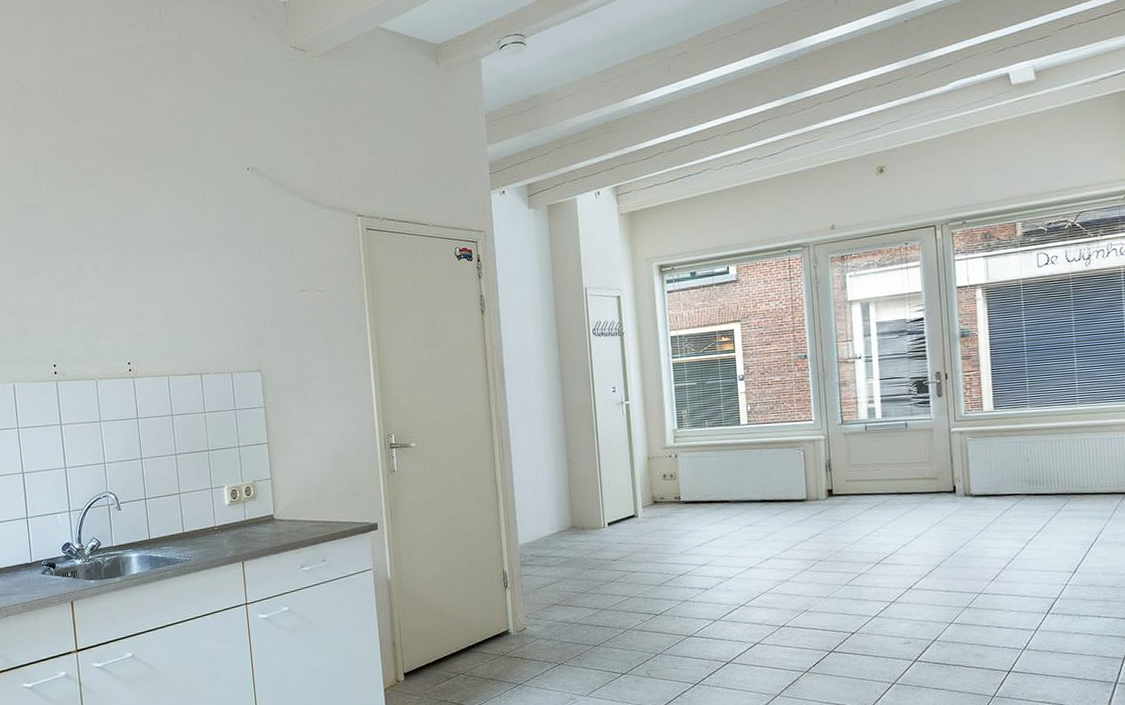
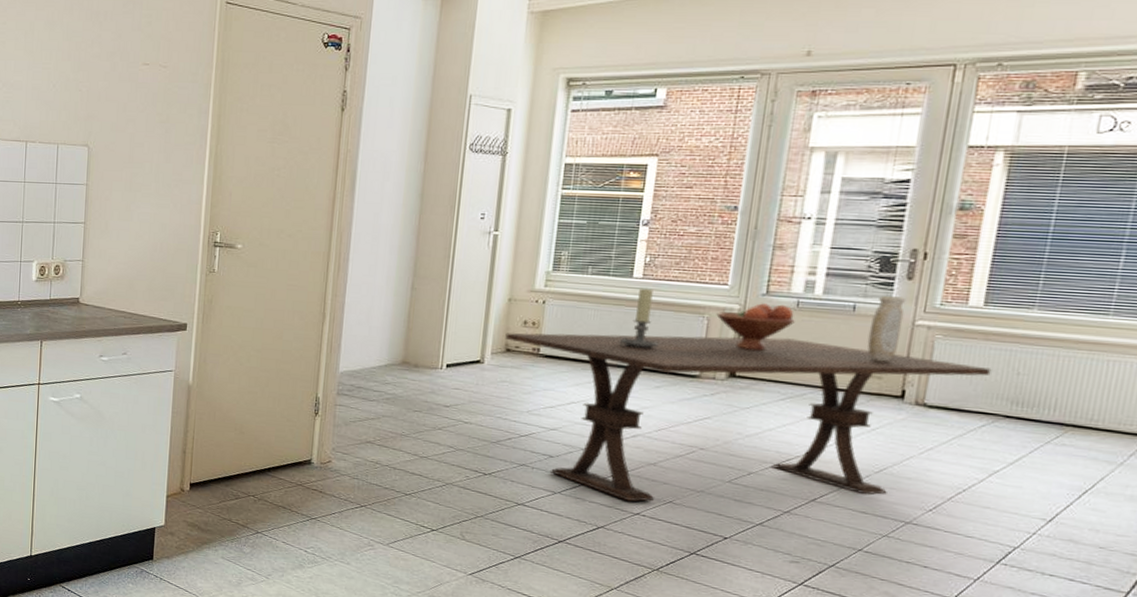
dining table: none [651,456,1010,617] -> present [505,333,992,502]
candle holder: none [740,432,771,485] -> present [619,288,659,350]
fruit bowl: none [809,430,867,472] -> present [716,303,795,351]
vase: none [920,411,943,466] -> present [867,296,905,362]

